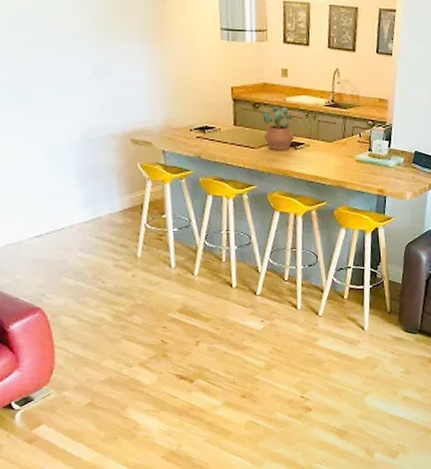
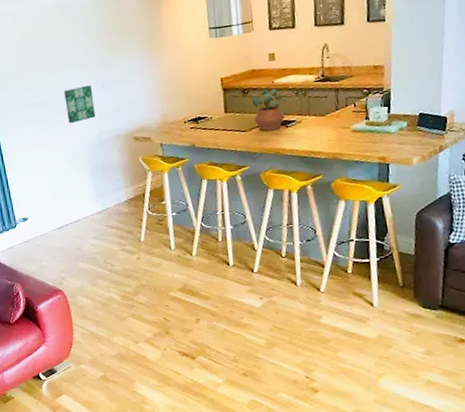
wall art: none [45,70,85,114] -> present [64,84,96,124]

